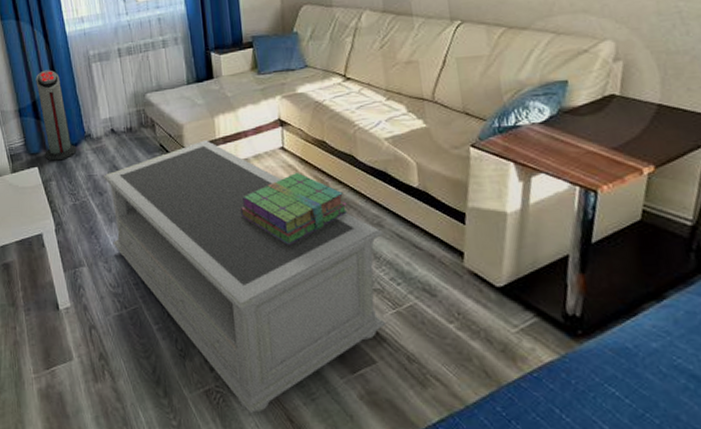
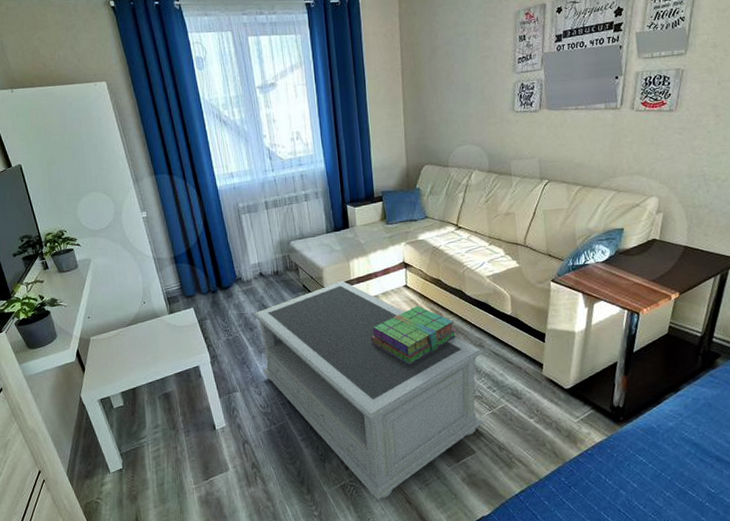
air purifier: present [35,69,77,161] -> none [189,220,229,302]

